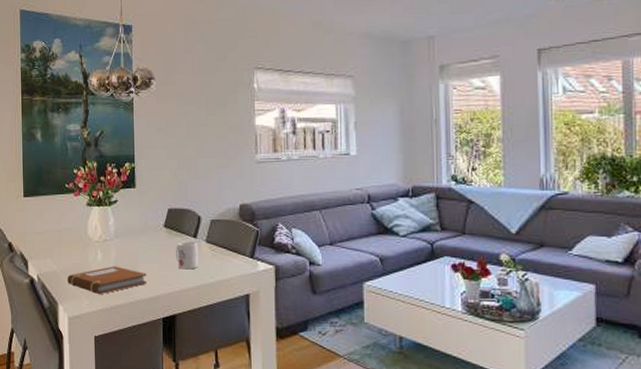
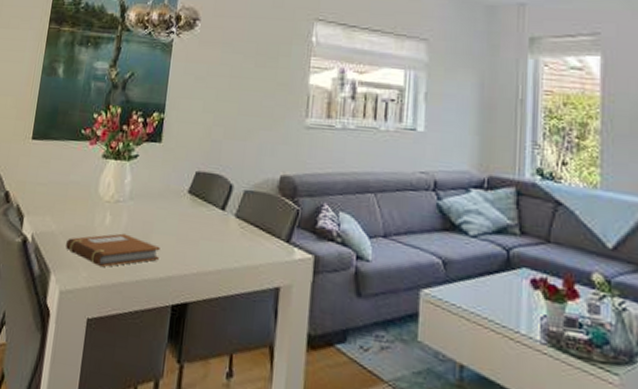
mug: present [176,242,199,270] -> none [197,213,226,249]

